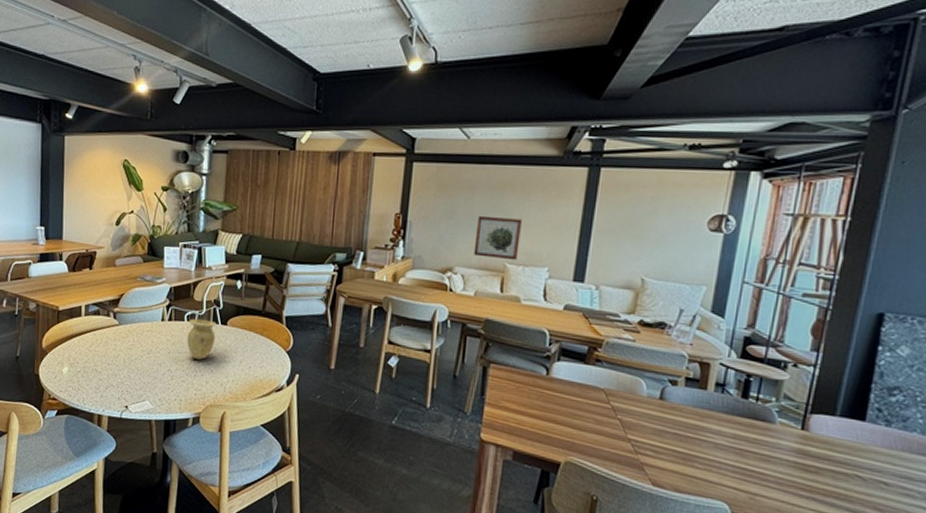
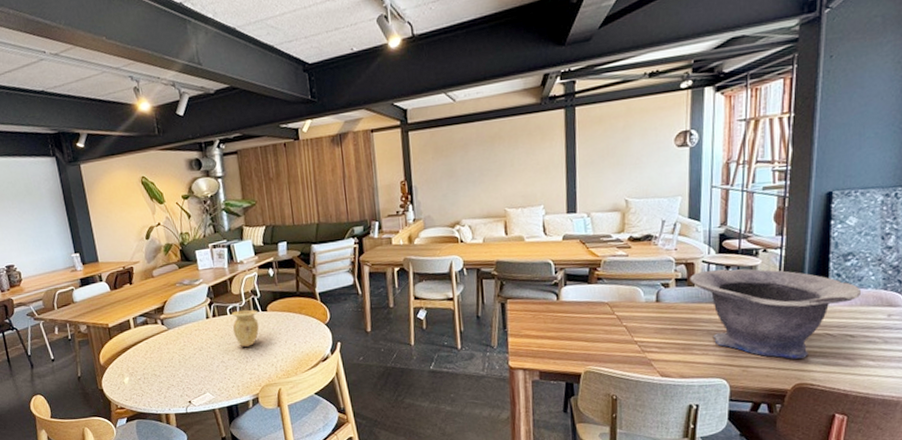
wall art: present [473,215,522,261] -> none [475,166,516,207]
decorative bowl: none [702,375,905,498] -> present [690,268,862,359]

